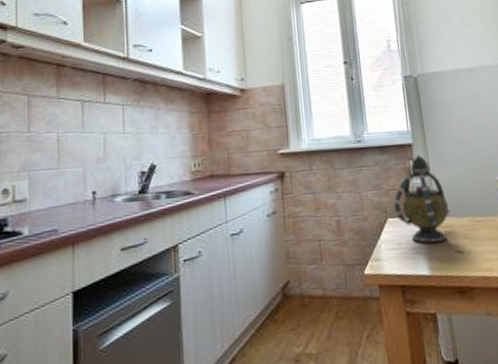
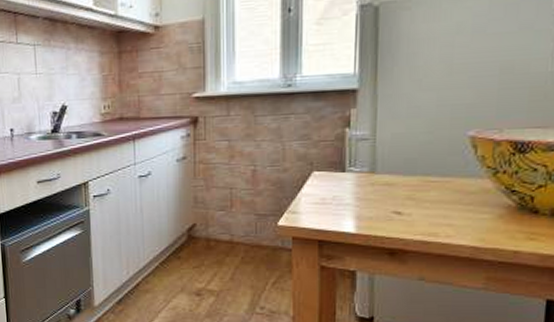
teapot: present [394,154,450,243] -> none [323,102,394,200]

